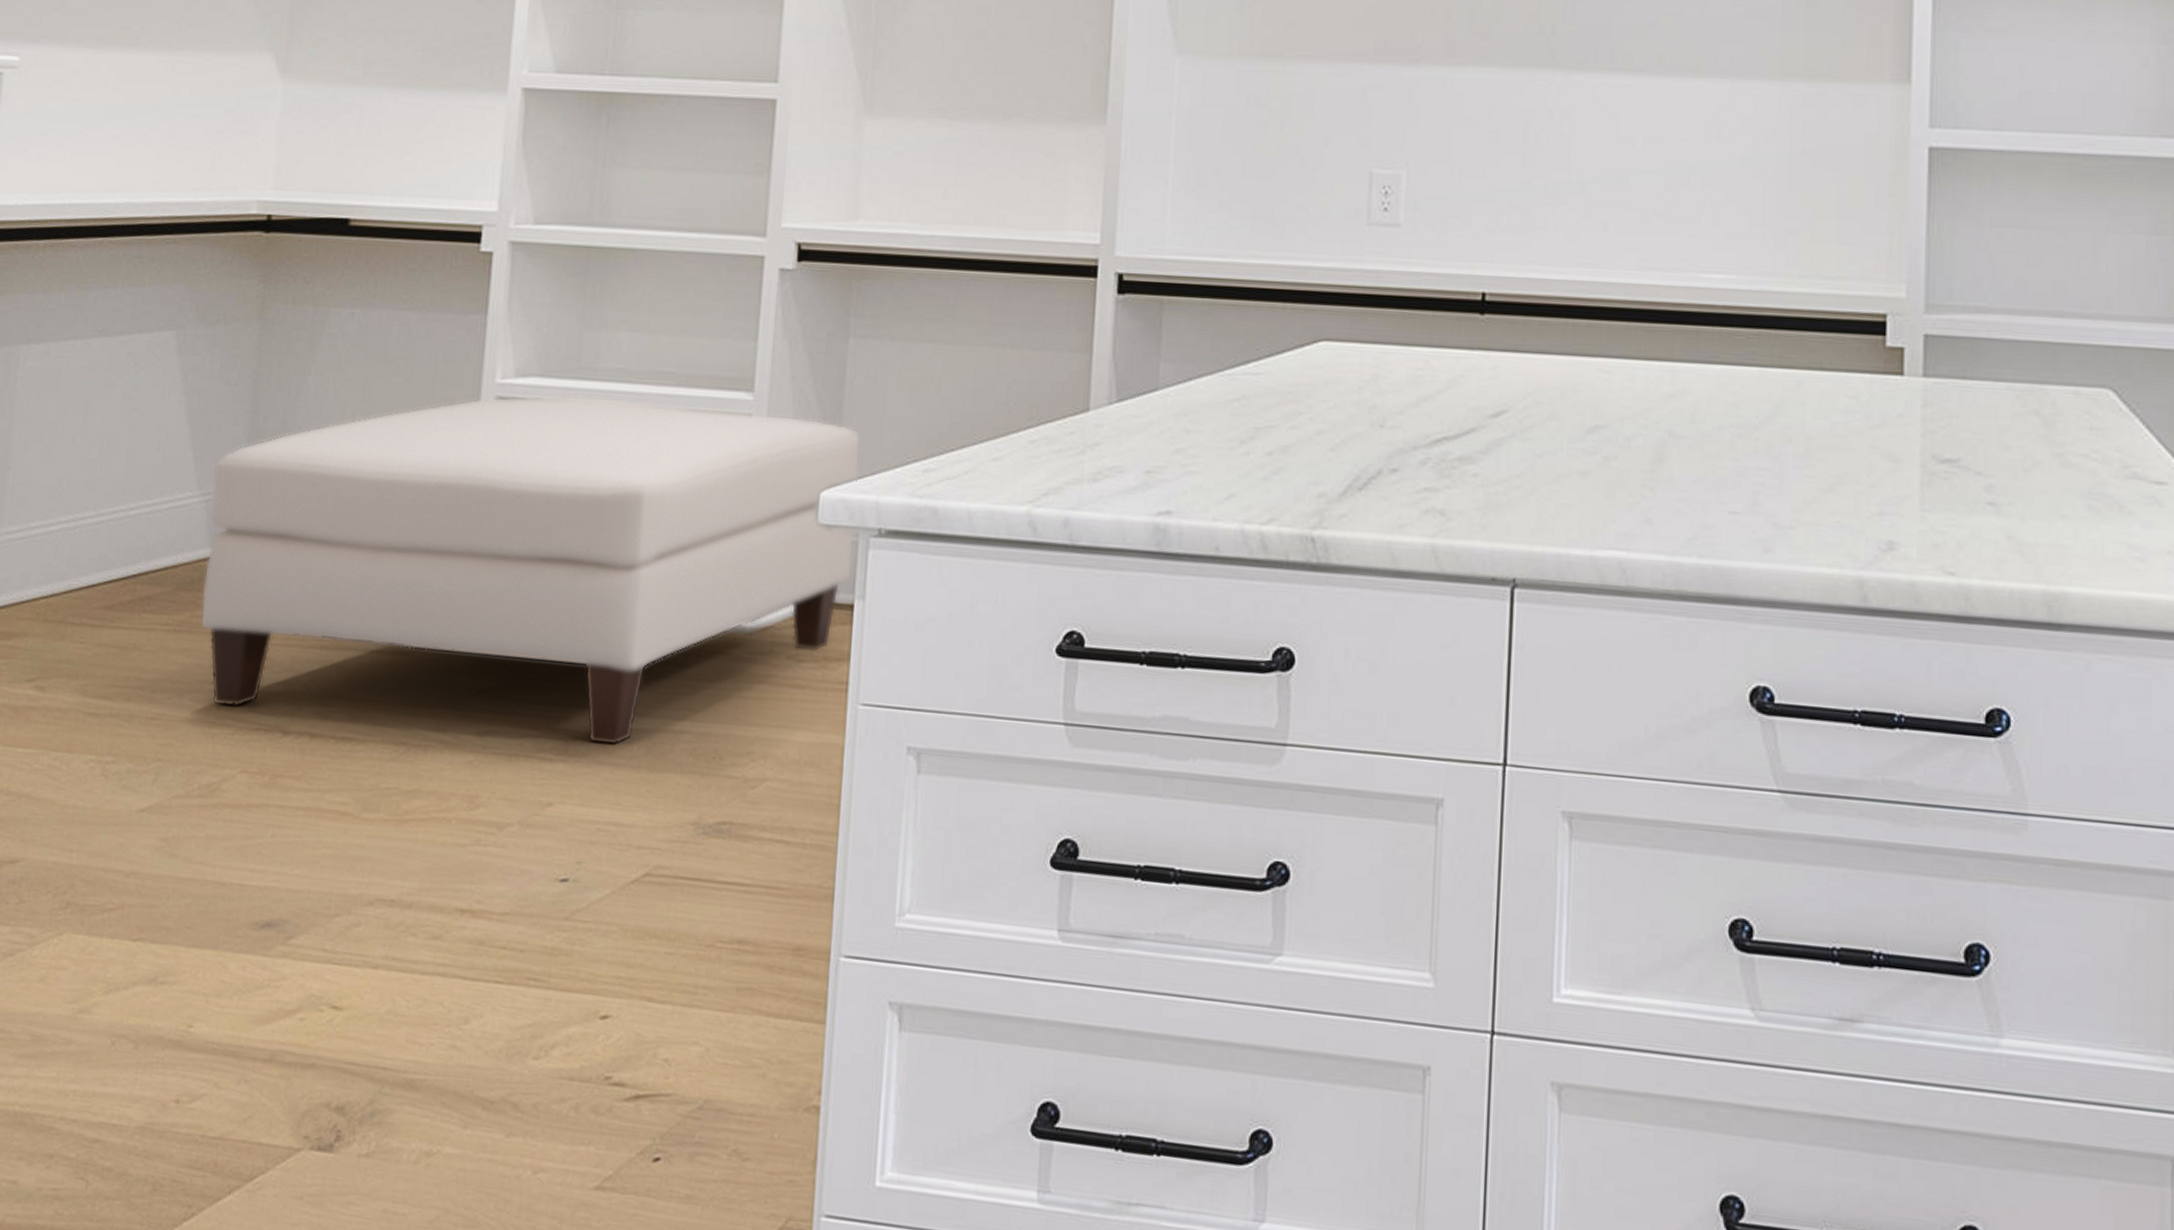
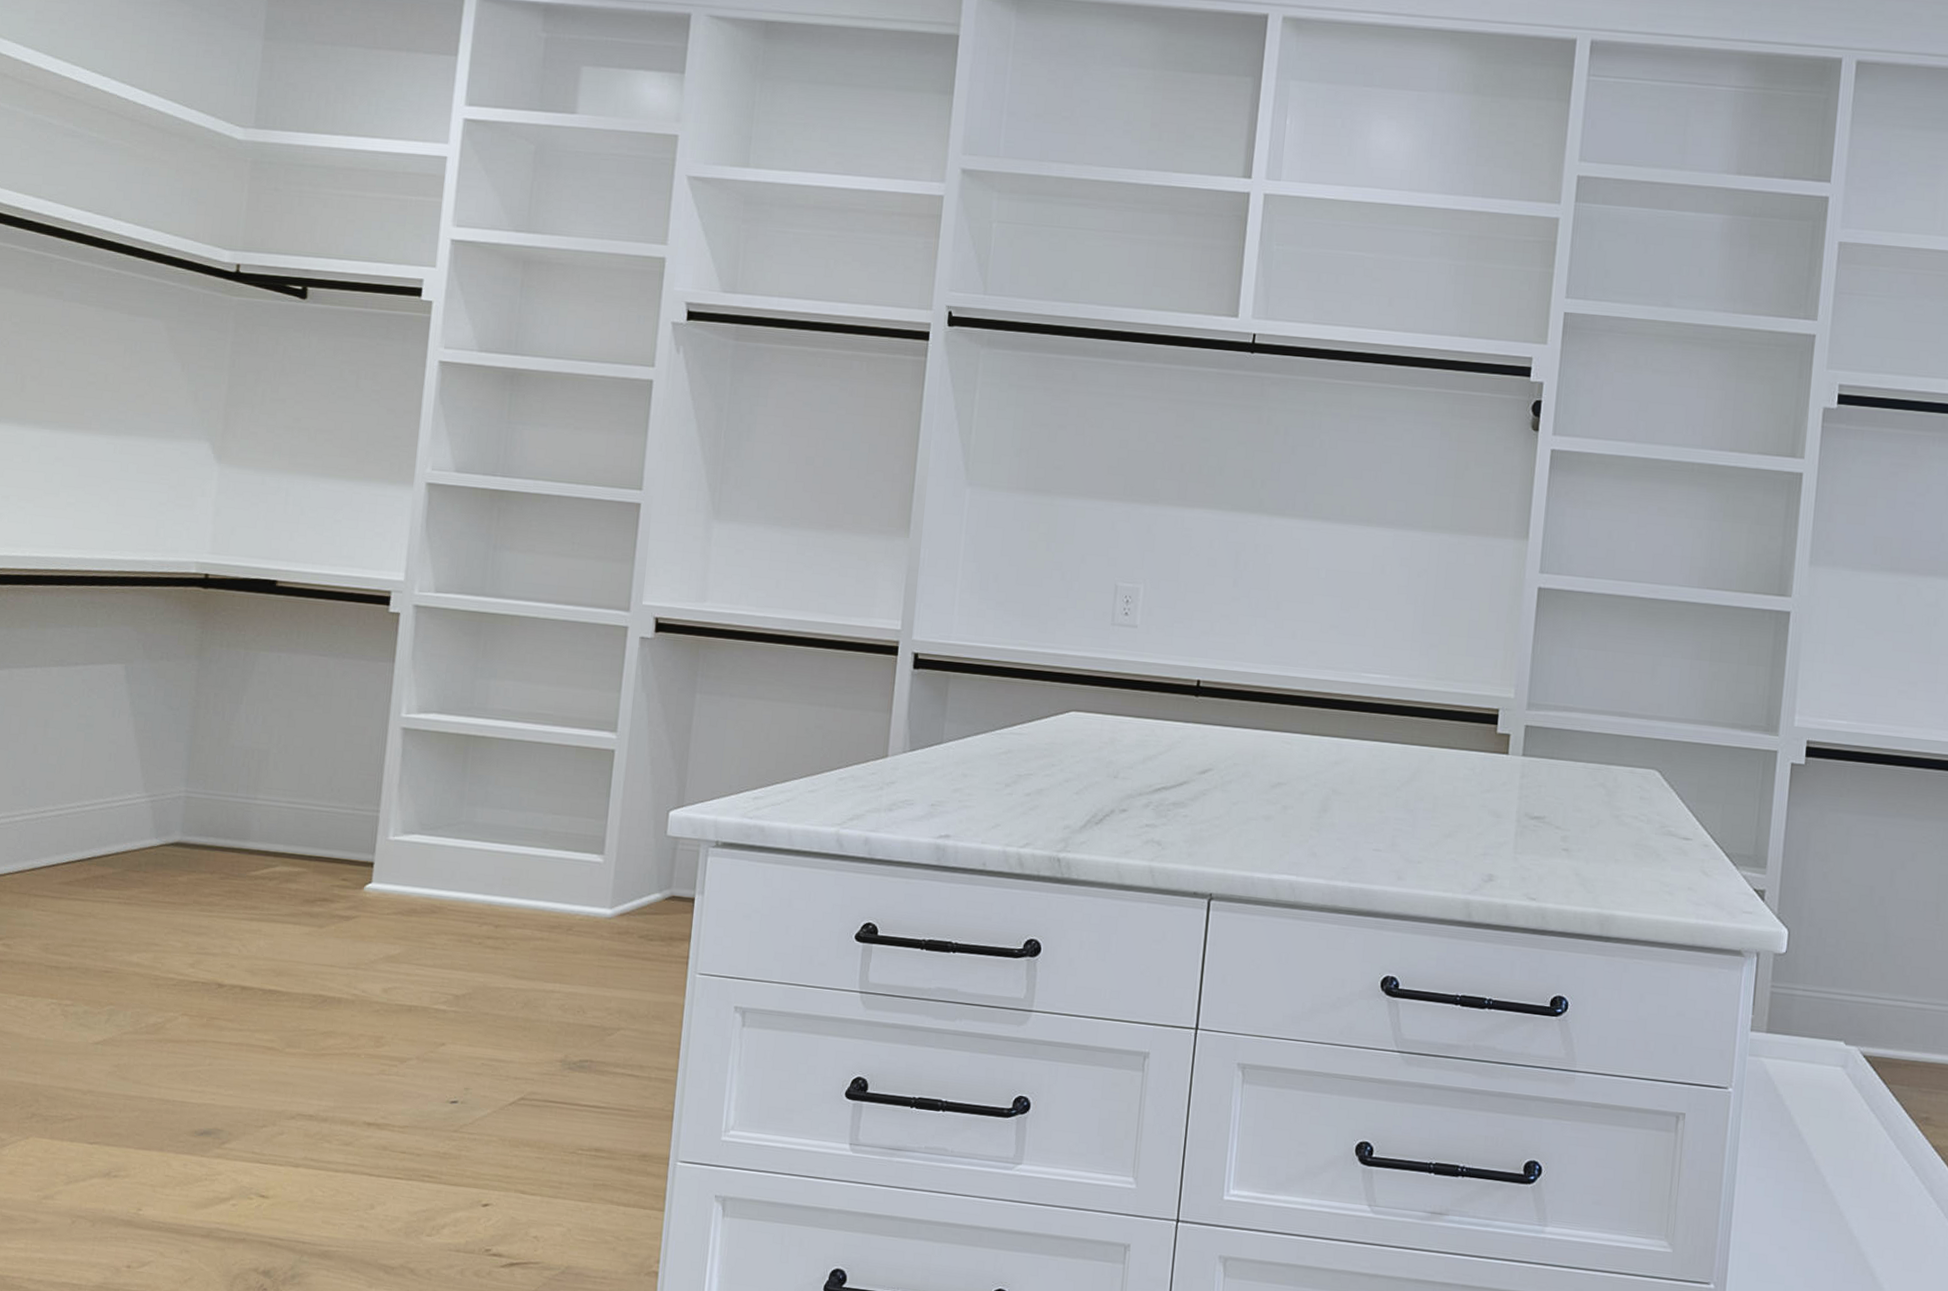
ottoman: present [200,395,861,746] -> none [147,728,704,1001]

